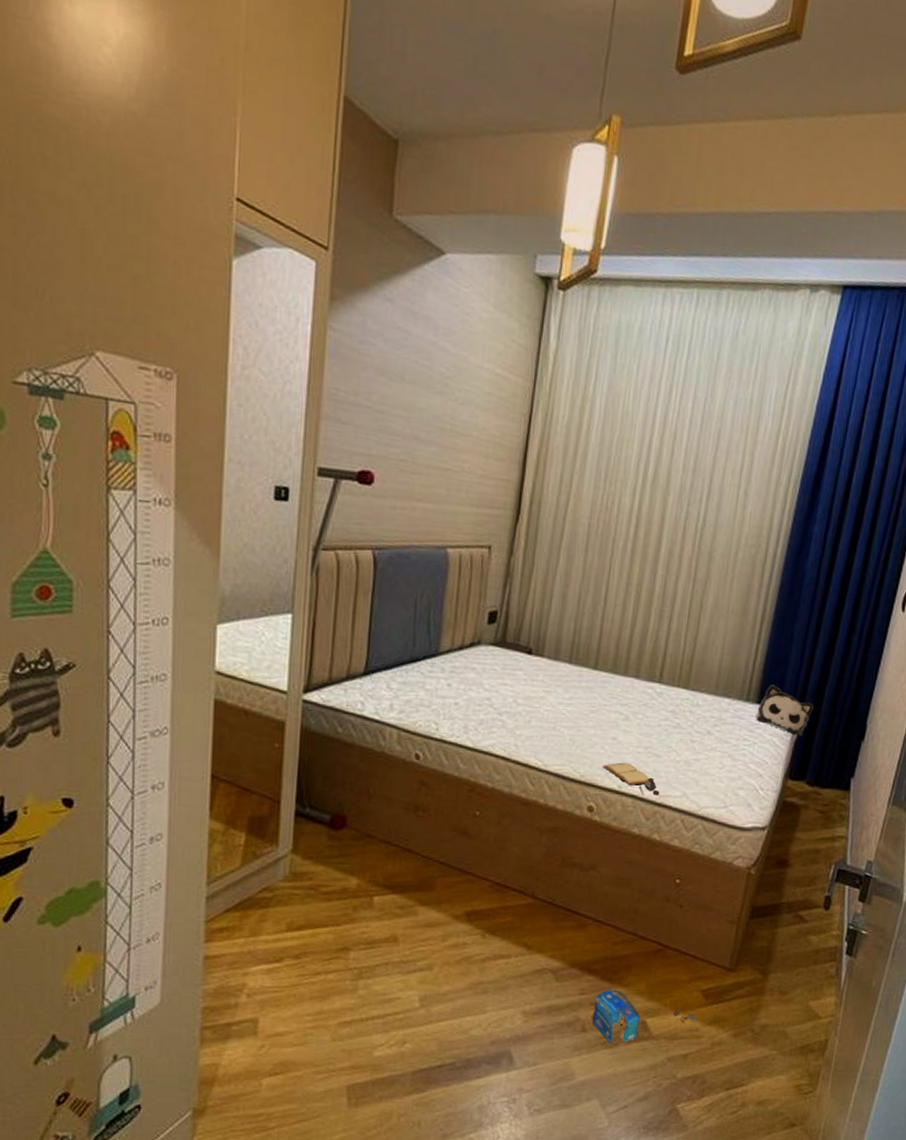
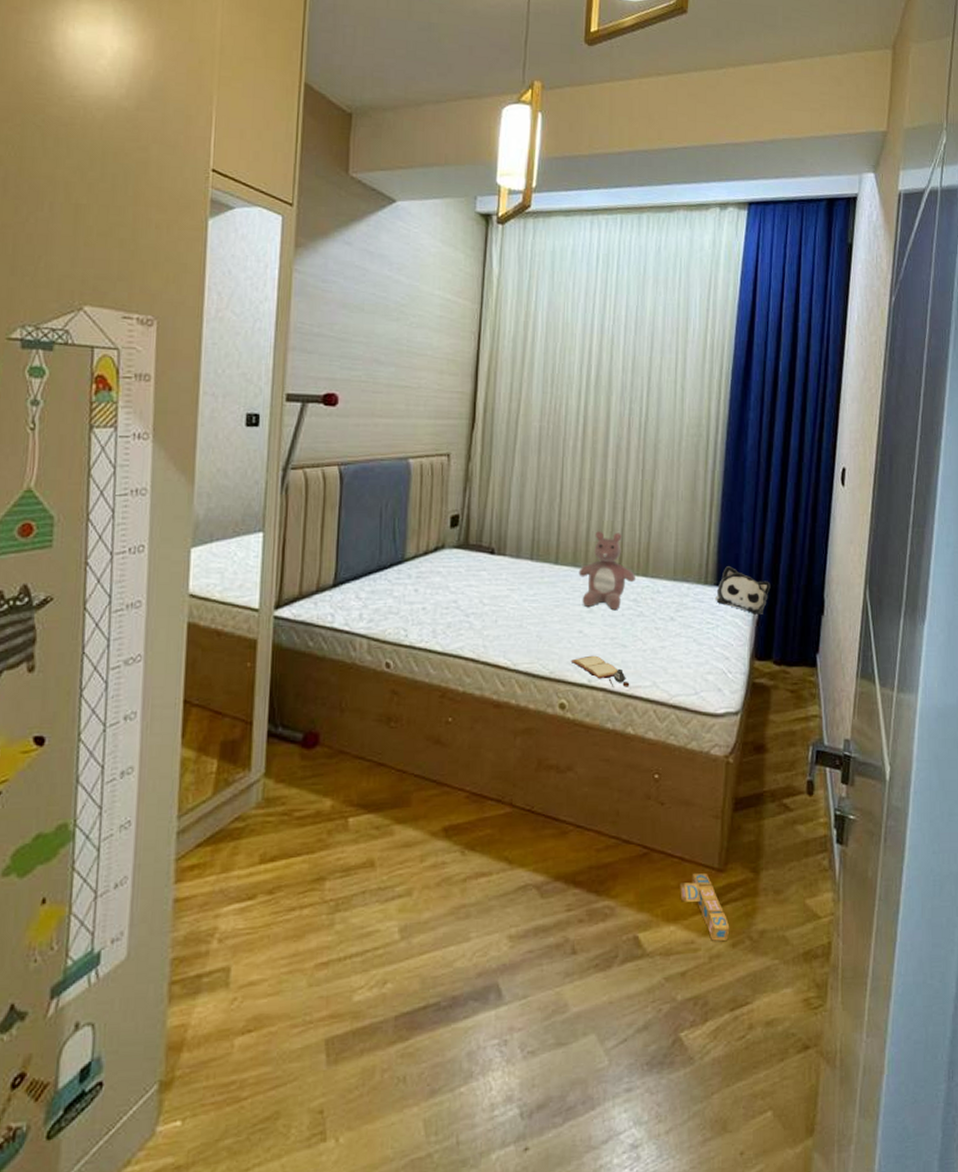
toy box: present [592,989,696,1043] -> none [581,902,690,966]
stuffed animal: none [617,639,677,721] -> present [578,531,636,611]
toy blocks: none [690,970,734,1031] -> present [680,873,730,941]

